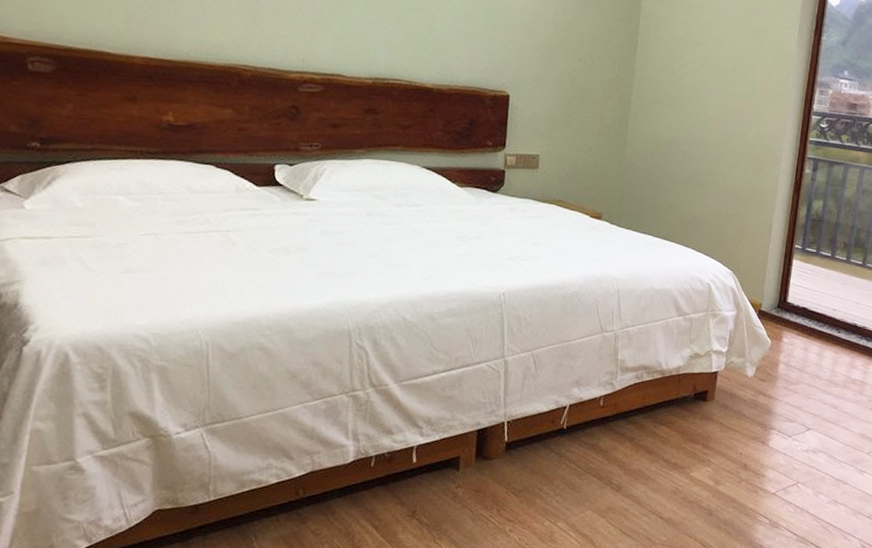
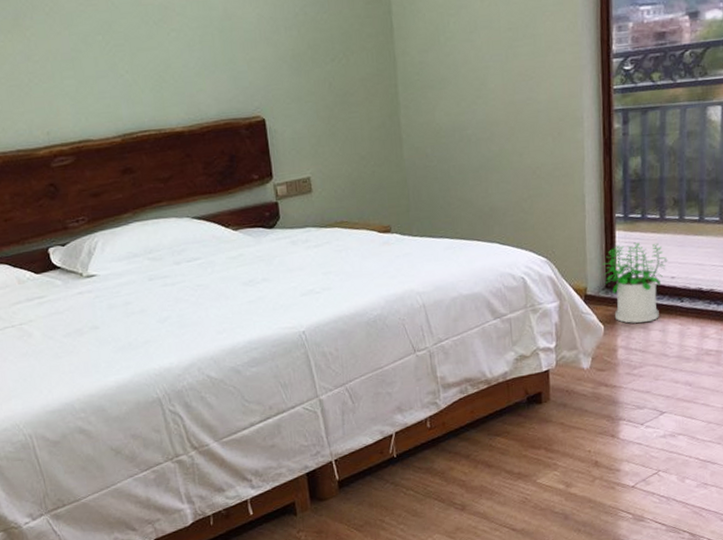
potted plant: none [777,272,833,345] -> present [603,242,668,323]

